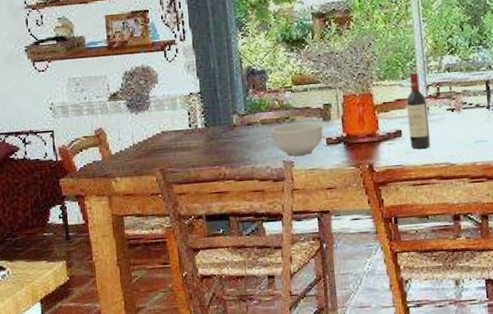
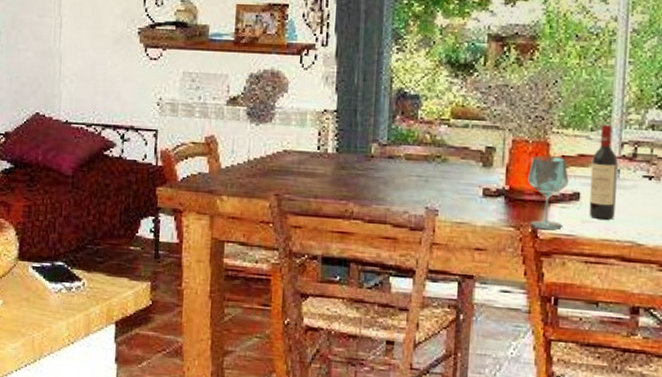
bowl: present [271,121,324,156] -> none [416,163,482,205]
wine glass: none [359,104,392,164] -> present [528,155,569,230]

